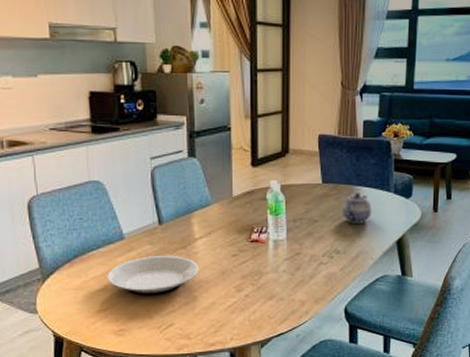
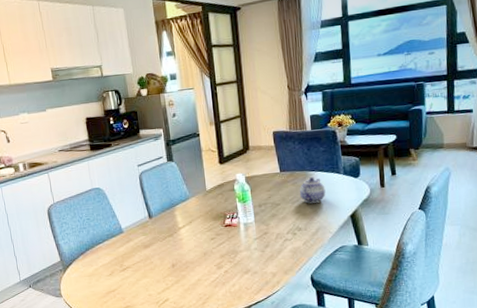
plate: present [107,255,199,296] -> none [113,243,185,278]

